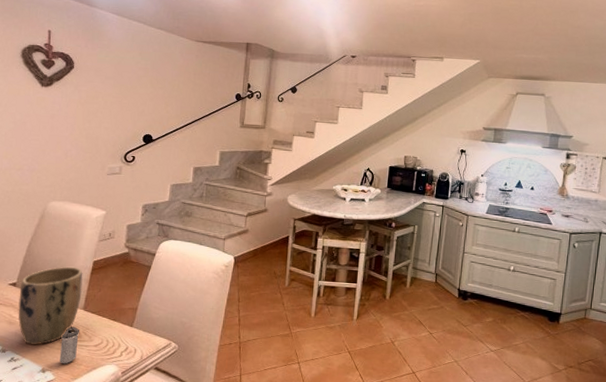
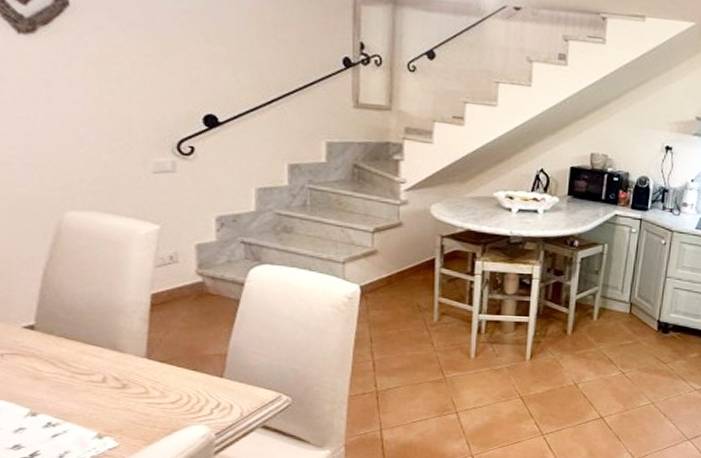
plant pot: present [18,266,83,345] -> none [42,301,141,405]
shaker: present [59,326,80,364] -> none [119,380,146,427]

